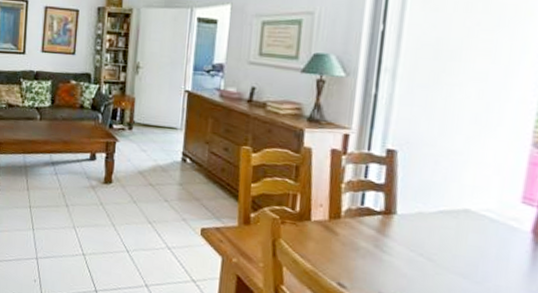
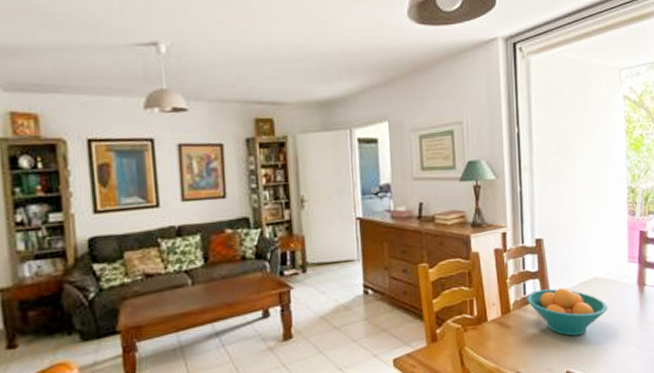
fruit bowl: none [363,204,480,269] -> present [526,288,608,336]

